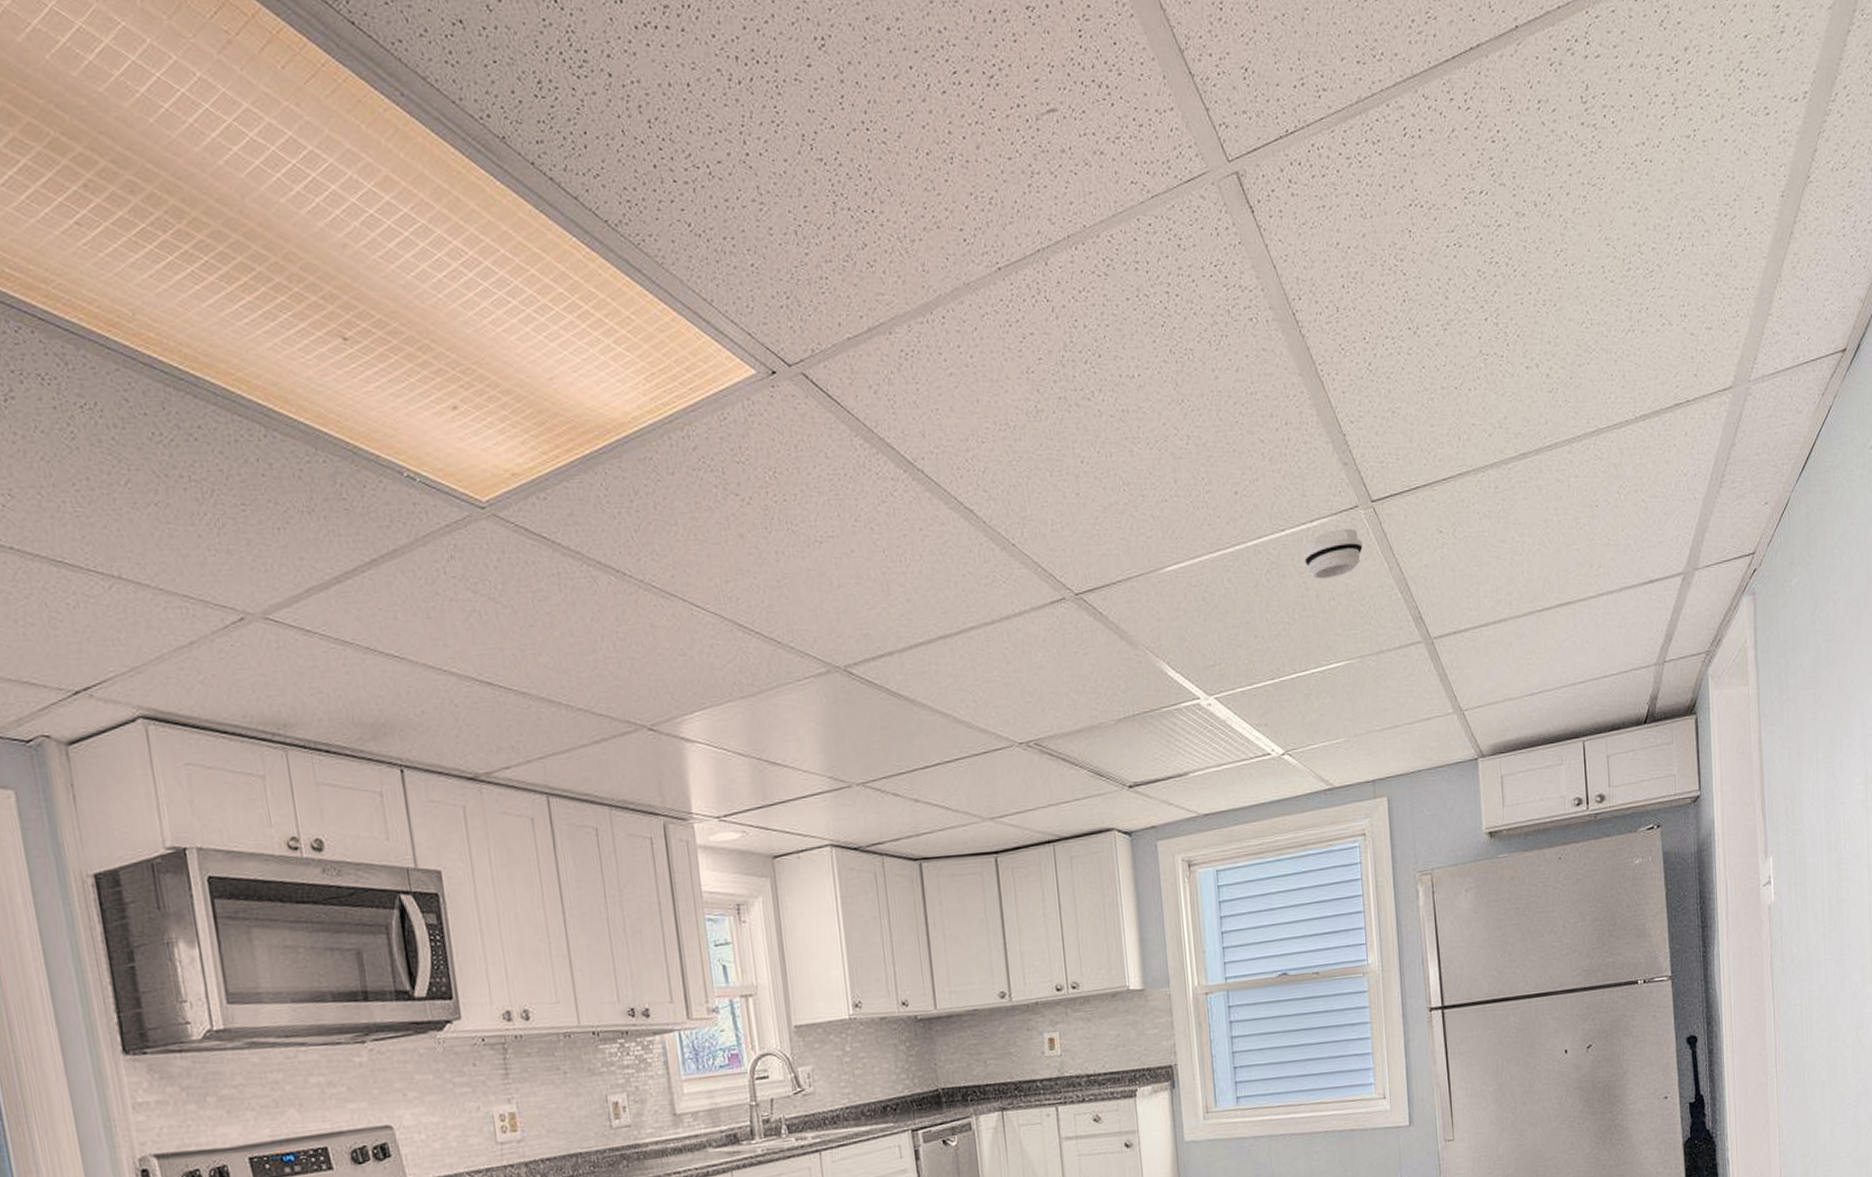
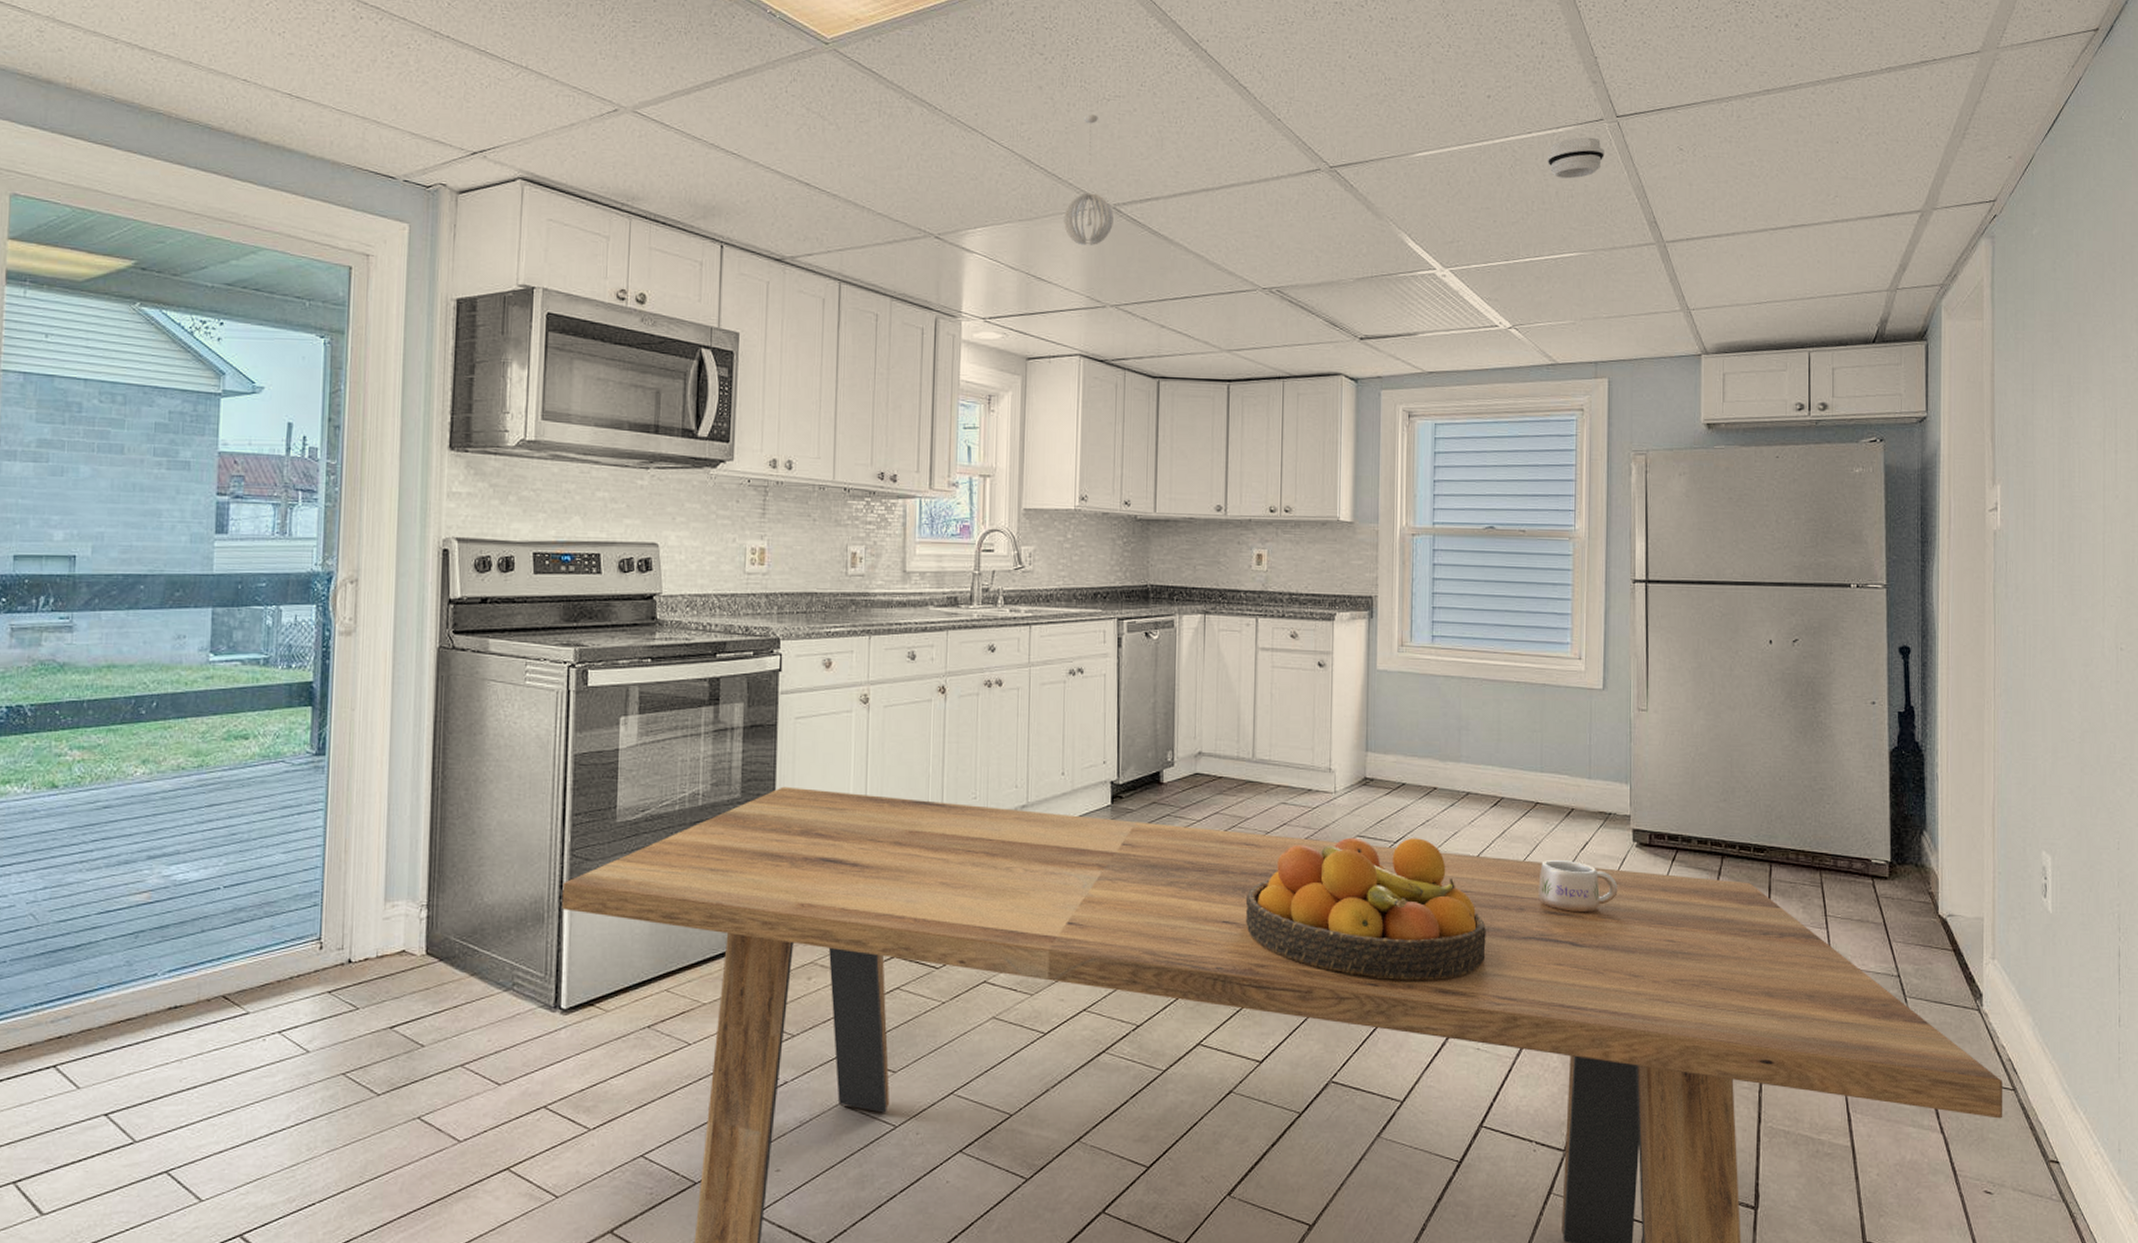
pendant light: none [790,561,847,718] -> present [1064,114,1113,245]

